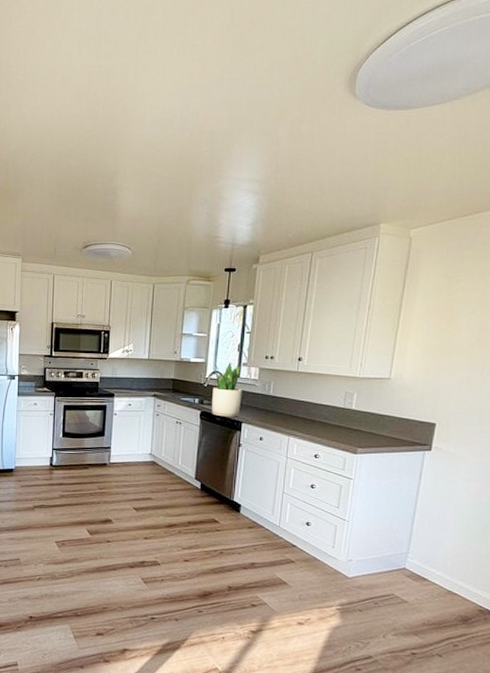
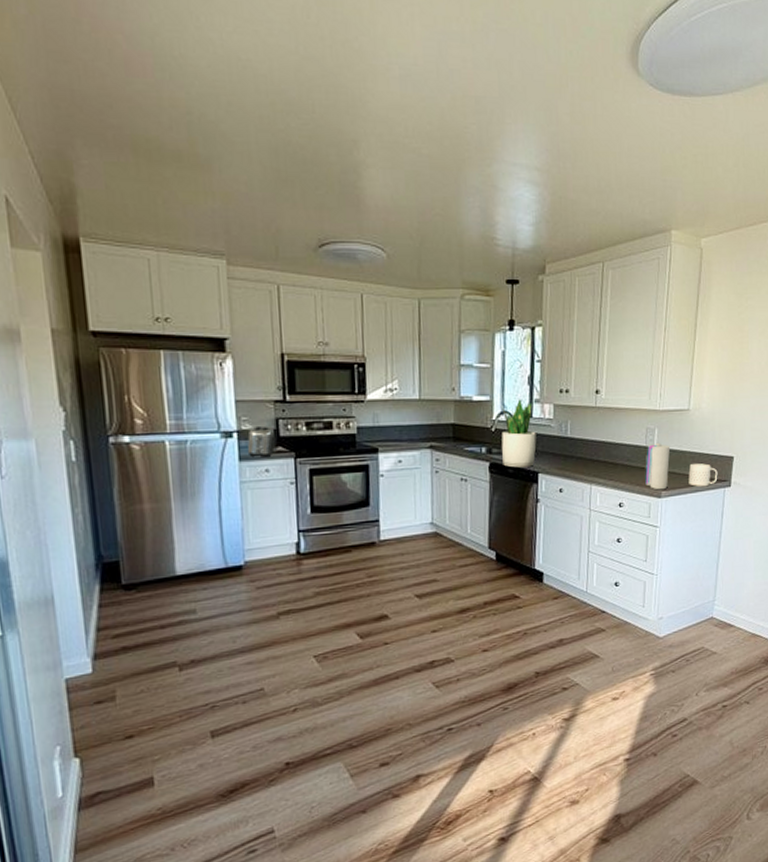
toaster: none [23,372,42,394] -> present [247,425,275,457]
paper towel holder: none [342,405,369,447] -> present [645,442,671,490]
mug: none [386,427,418,449] -> present [688,463,718,487]

